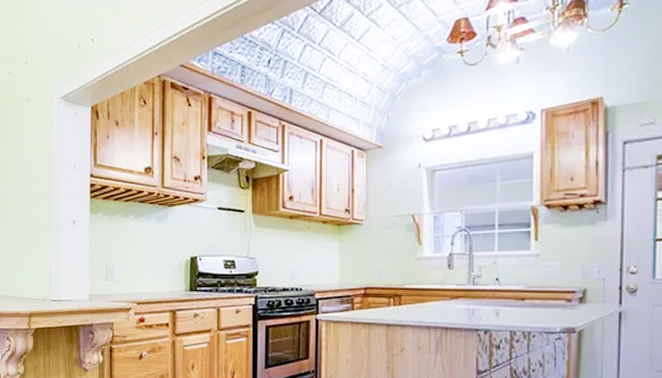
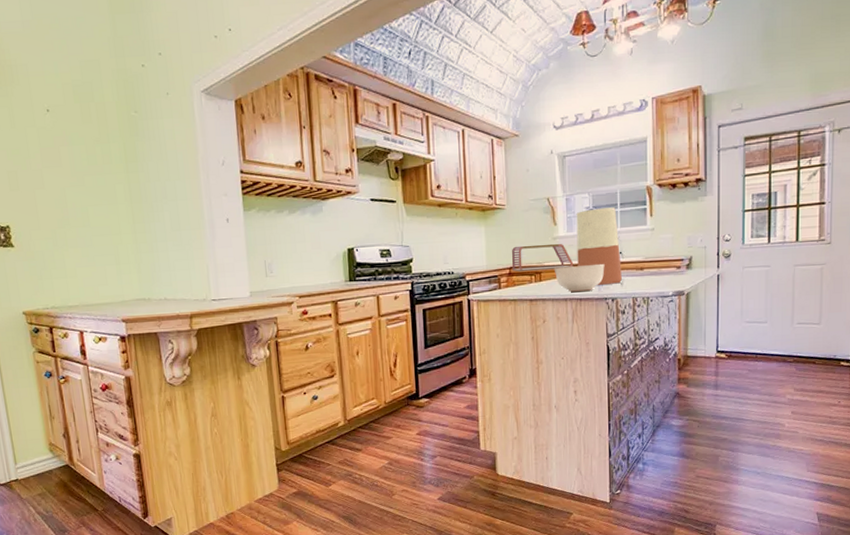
dish rack: none [367,264,440,294] -> present [511,243,574,273]
bowl: none [416,290,477,319] -> present [554,263,605,292]
vase: none [444,228,498,314] -> present [576,207,622,285]

